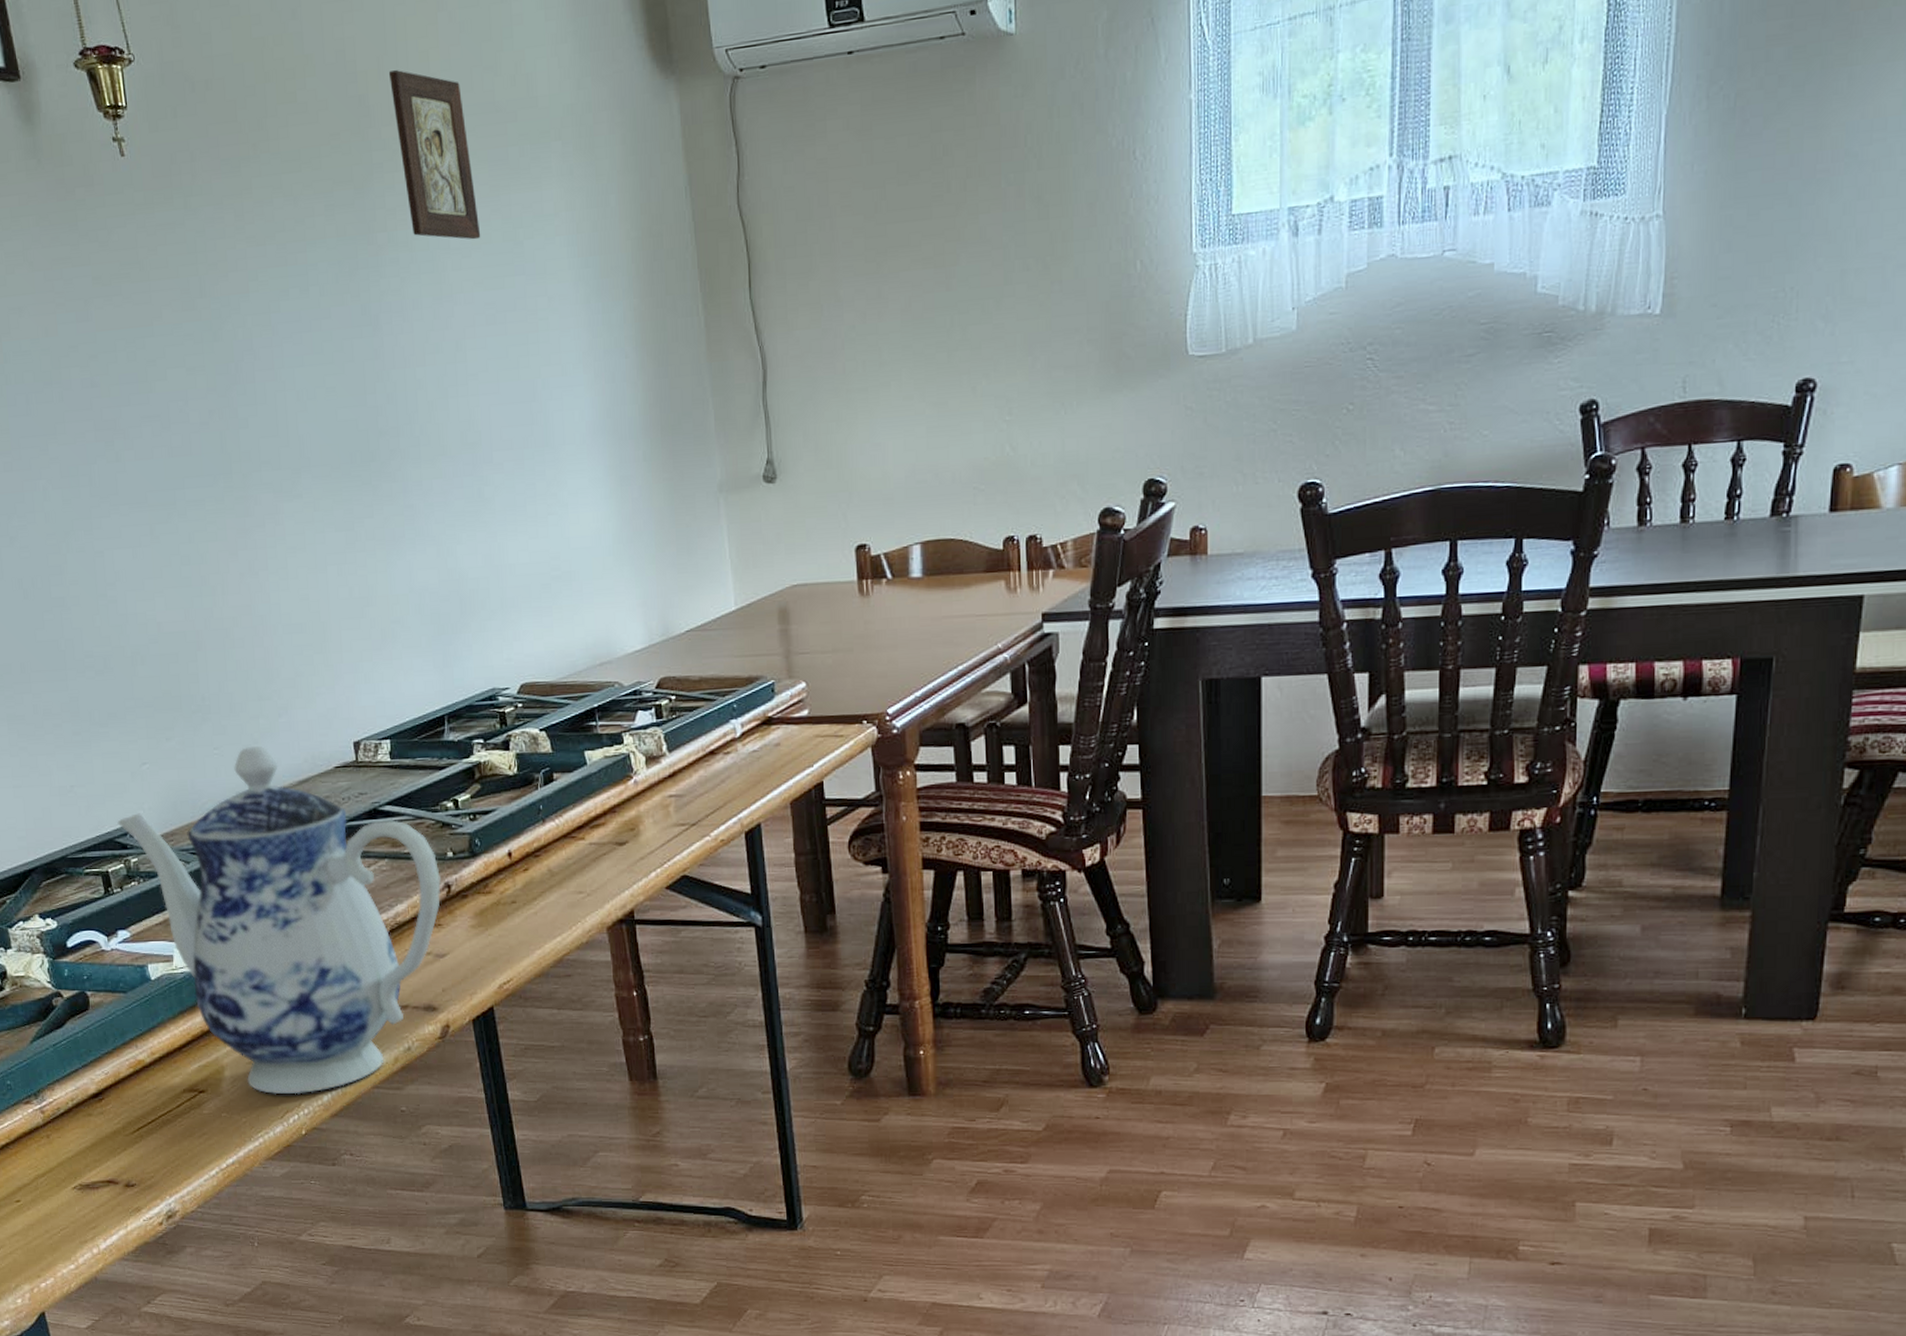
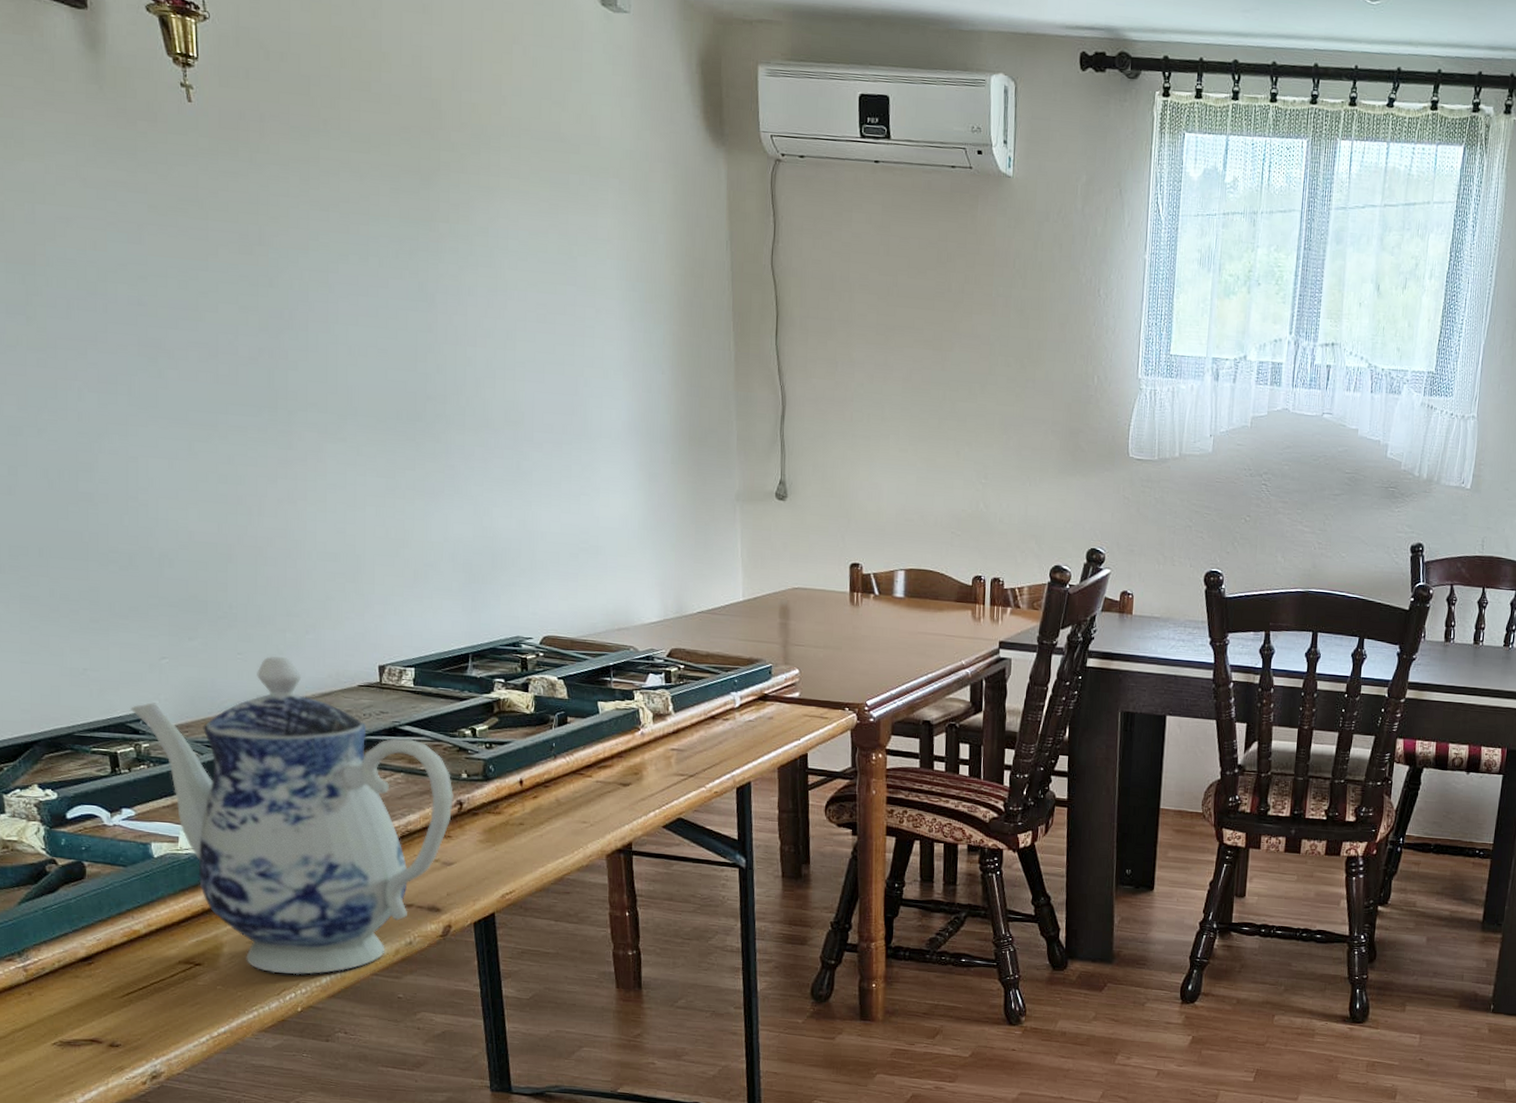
religious icon: present [388,70,481,240] -> none [462,85,538,247]

